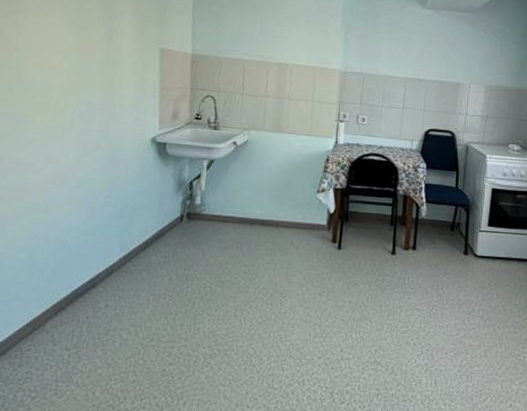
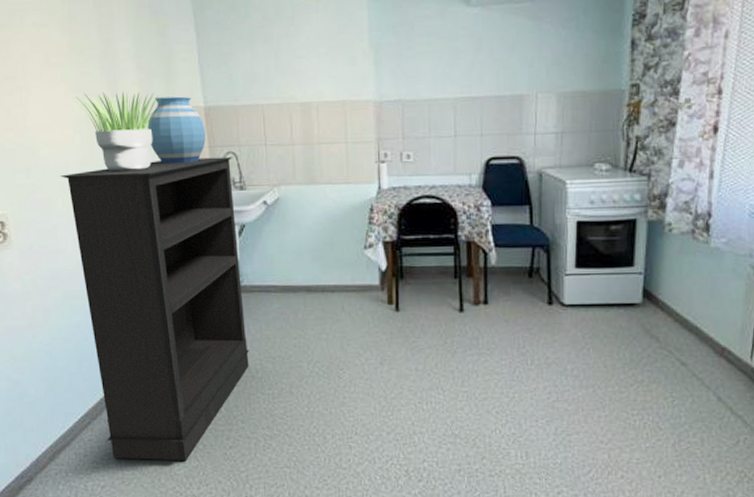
bookshelf: none [43,94,212,375] -> present [60,156,249,460]
potted plant: none [67,25,155,101] -> present [72,91,163,172]
vase: none [136,40,190,100] -> present [147,96,206,164]

